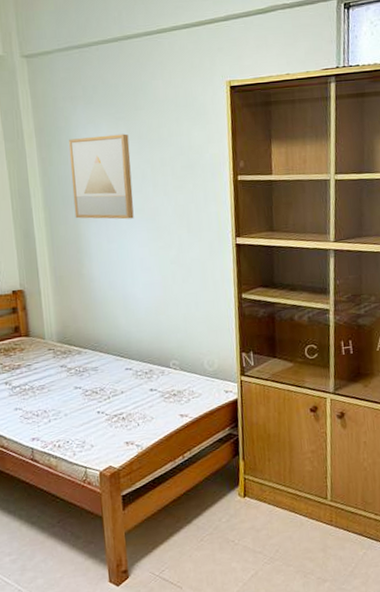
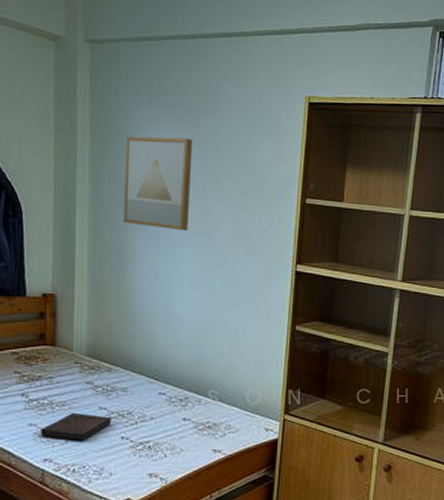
book: none [26,394,87,419] -> present [40,412,112,441]

